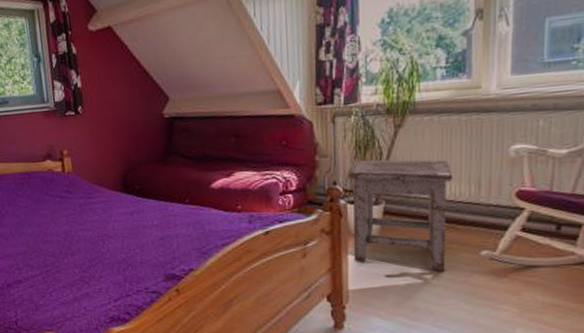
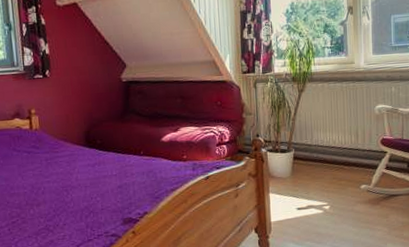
stool: present [347,159,453,272] -> none [266,116,340,203]

